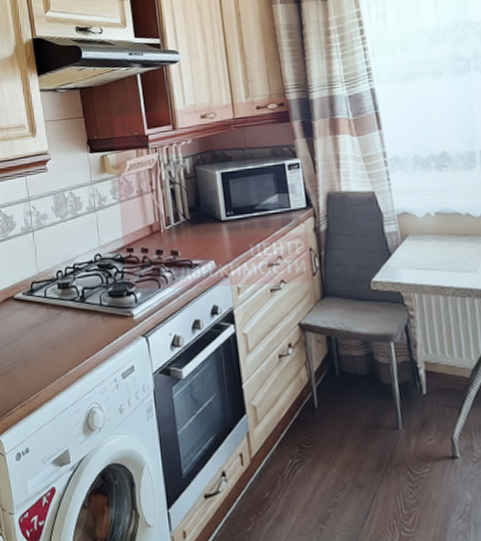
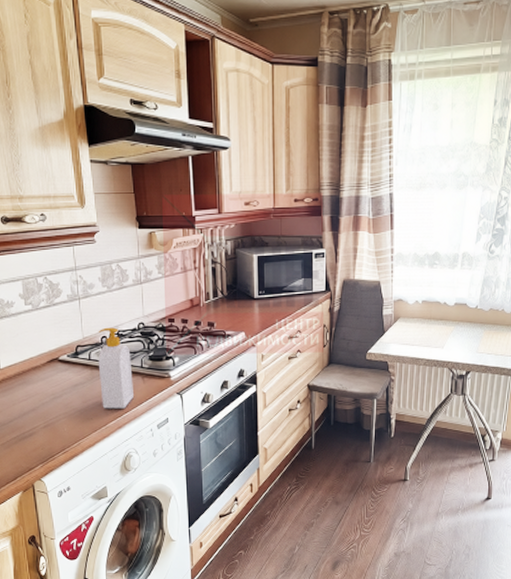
soap bottle: none [53,260,94,354] -> present [98,327,133,409]

